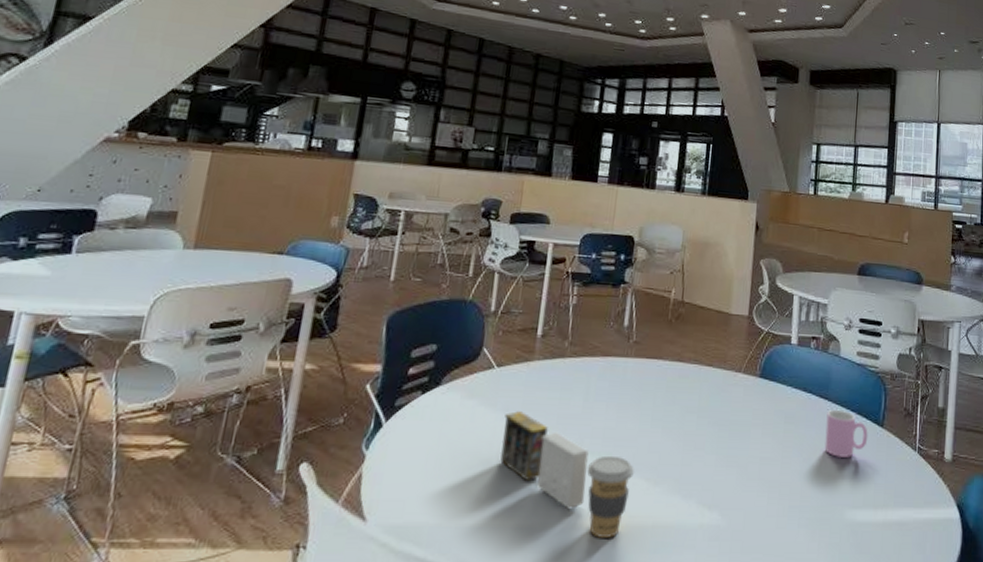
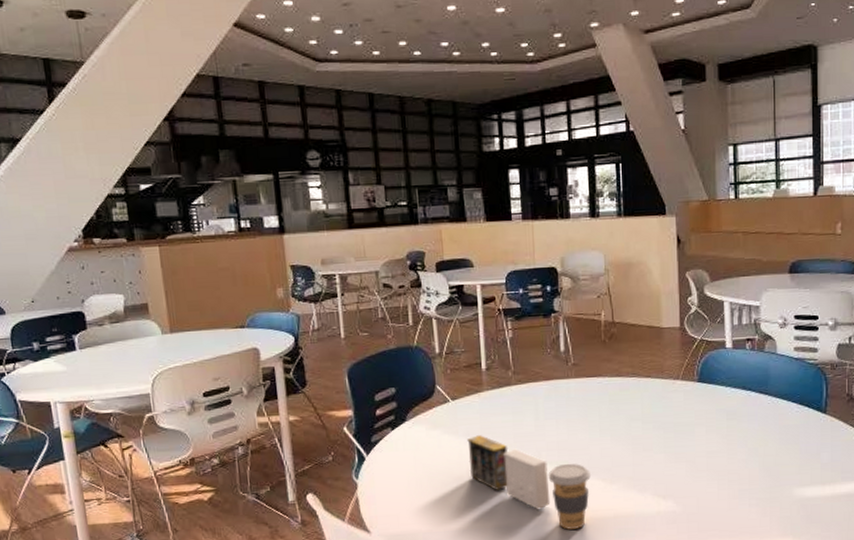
cup: present [824,409,868,458] -> none [768,402,811,444]

